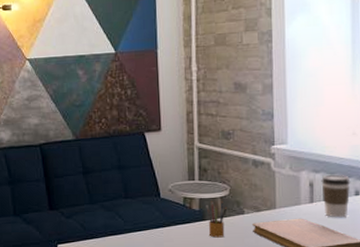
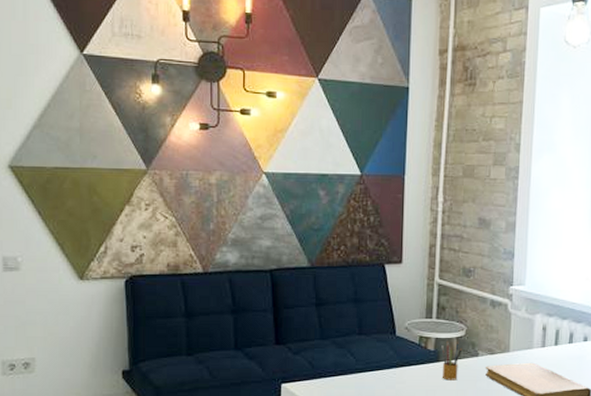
coffee cup: present [321,174,351,218] -> none [554,319,581,364]

